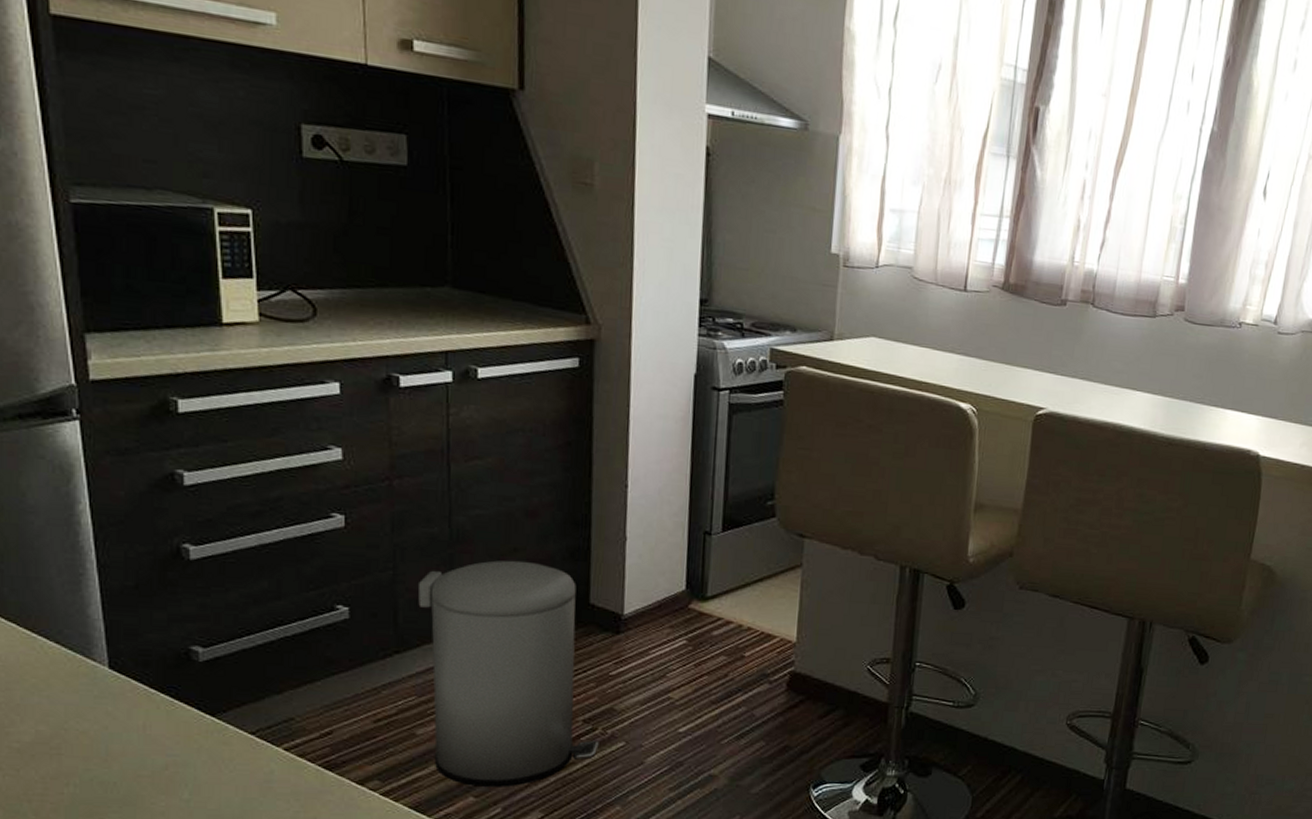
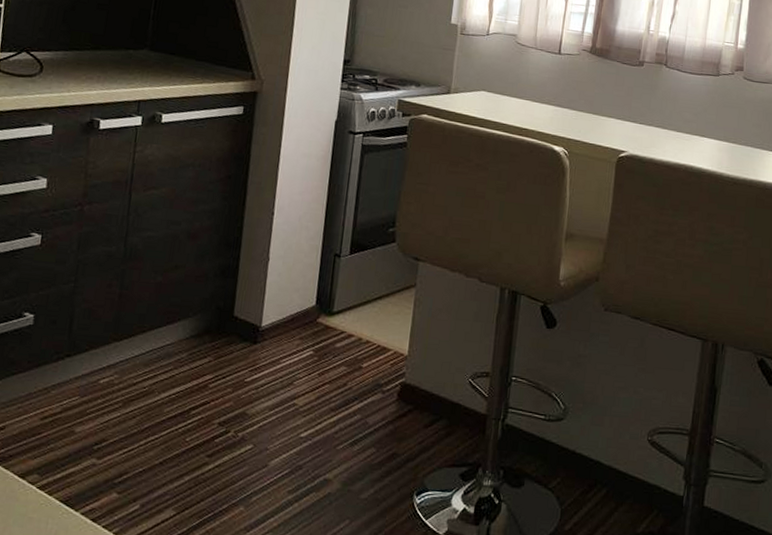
pedal bin: present [417,560,599,787] -> none [87,276,230,485]

